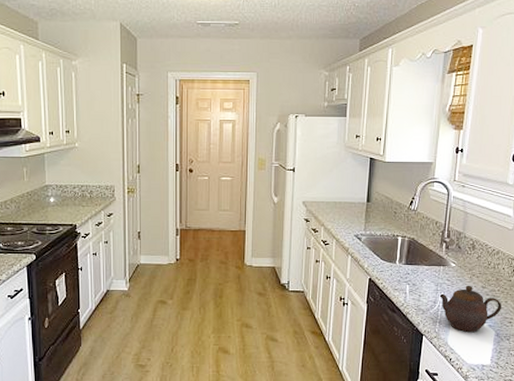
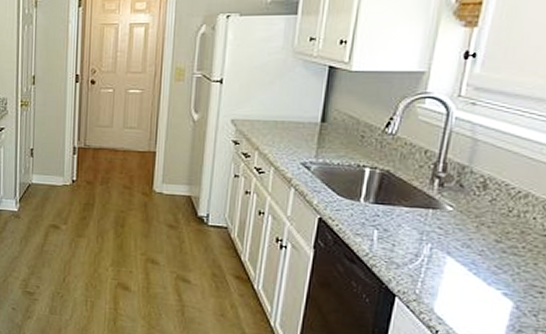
teapot: present [439,285,501,332] -> none [424,236,527,300]

